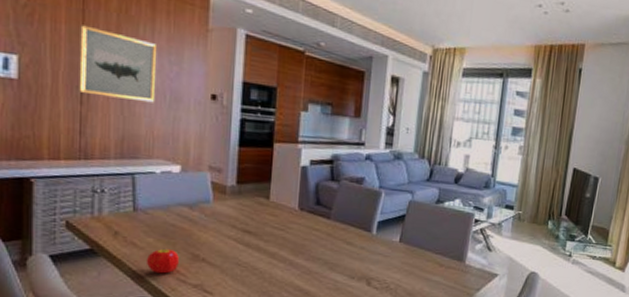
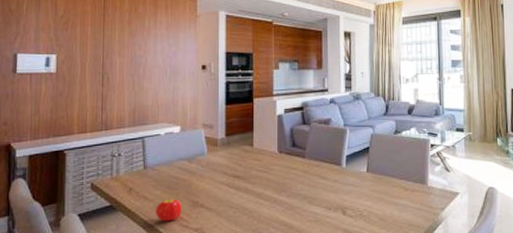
wall art: present [79,25,158,103] -> none [101,25,159,78]

